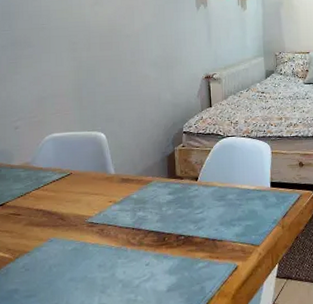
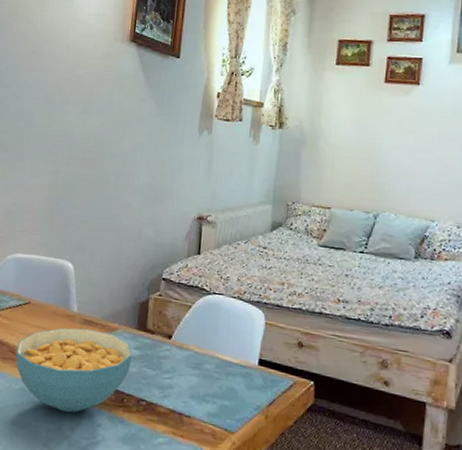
cereal bowl: none [65,186,167,260] -> present [15,328,133,413]

